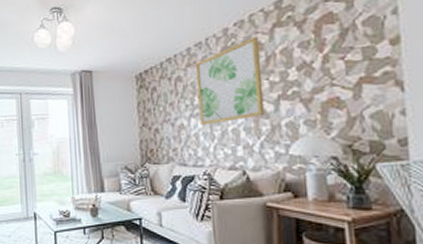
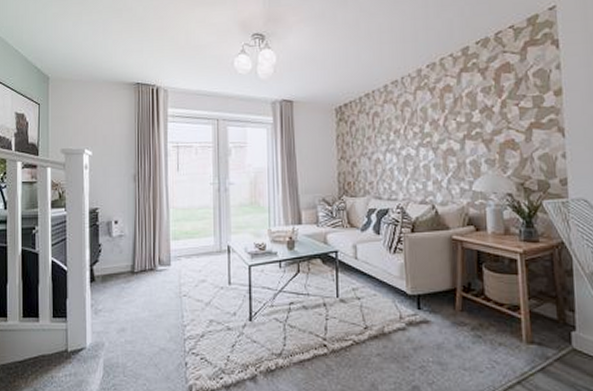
wall art: present [196,36,265,125] -> none [392,79,452,160]

